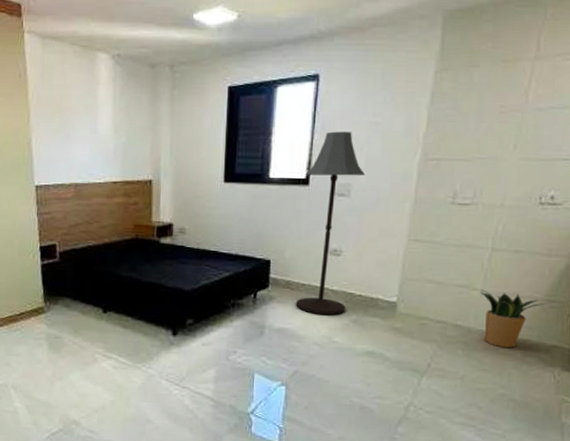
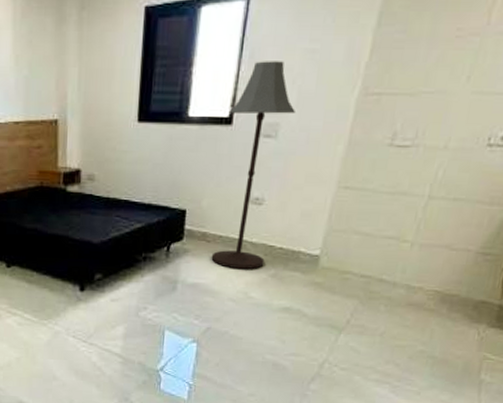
potted plant: present [479,289,546,349] -> none [409,241,480,304]

